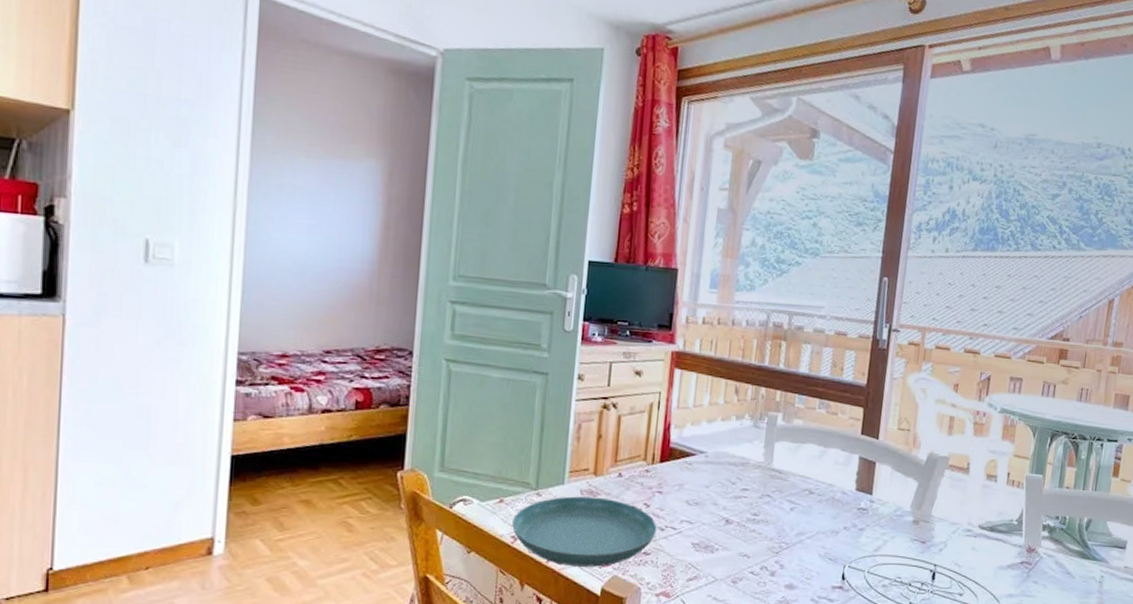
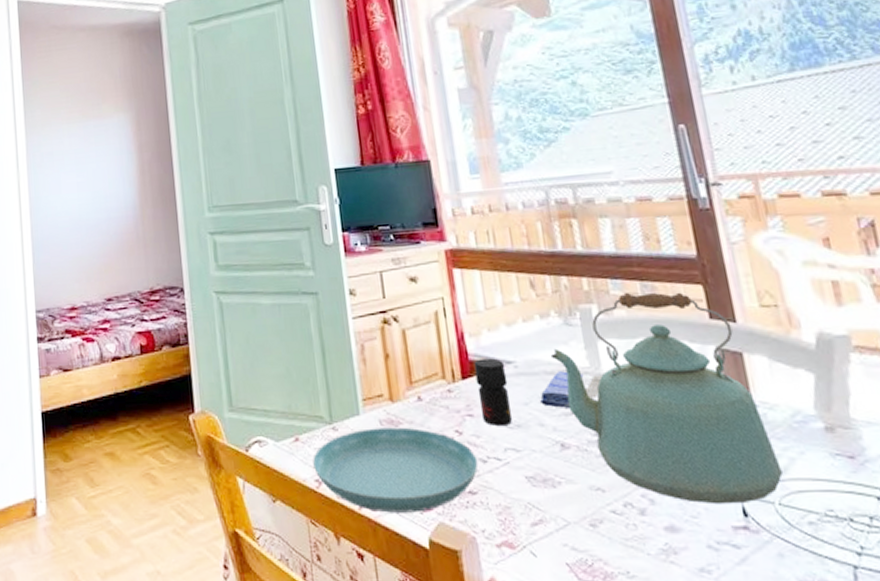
jar: none [668,447,698,502] -> present [474,358,513,426]
dish towel: none [719,463,772,492] -> present [540,371,603,408]
kettle: none [736,407,877,571] -> present [550,292,783,505]

